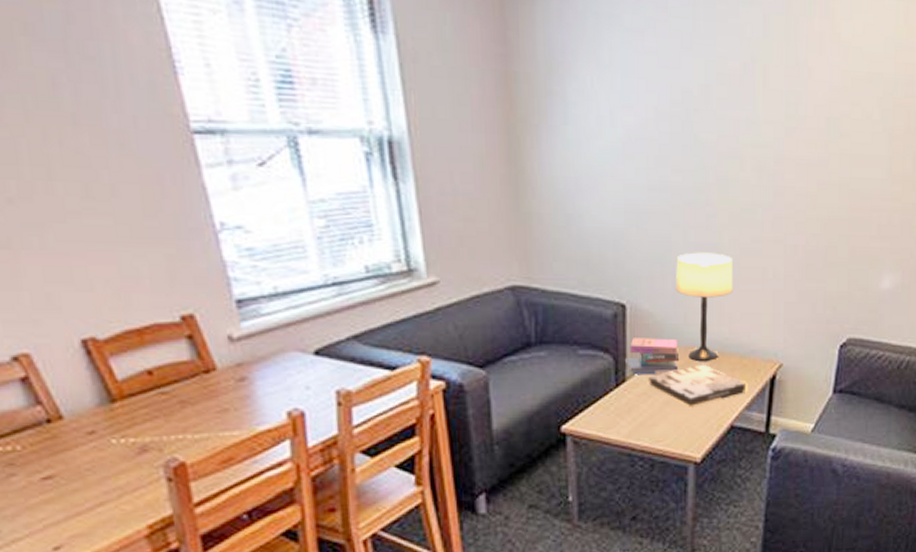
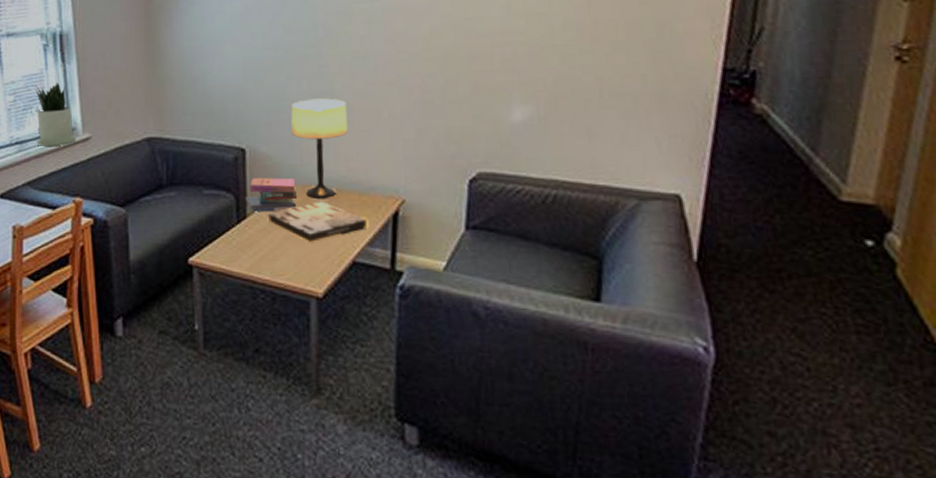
planter: none [356,205,419,292] -> present [35,82,77,147]

